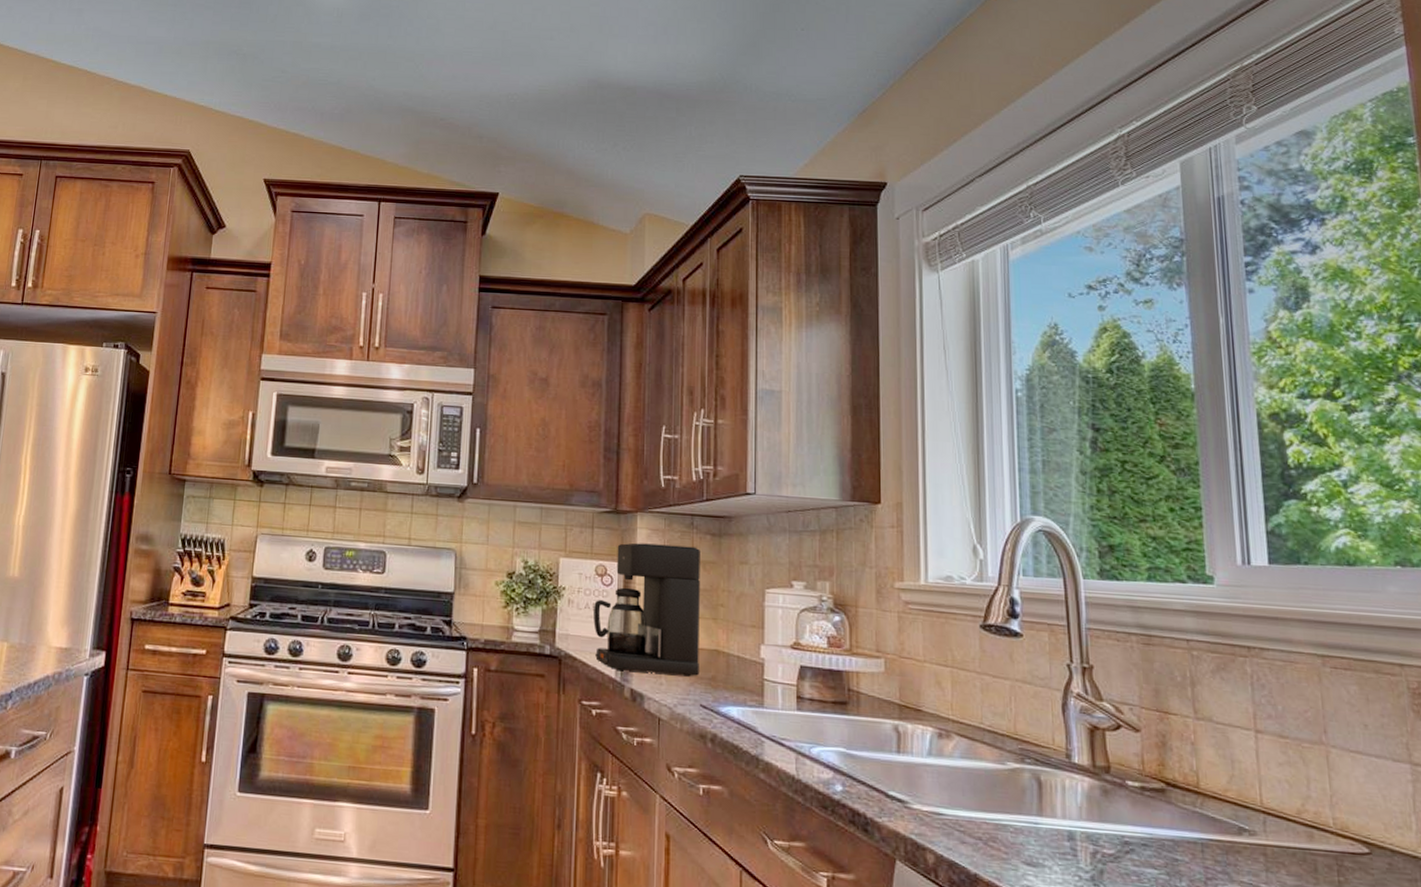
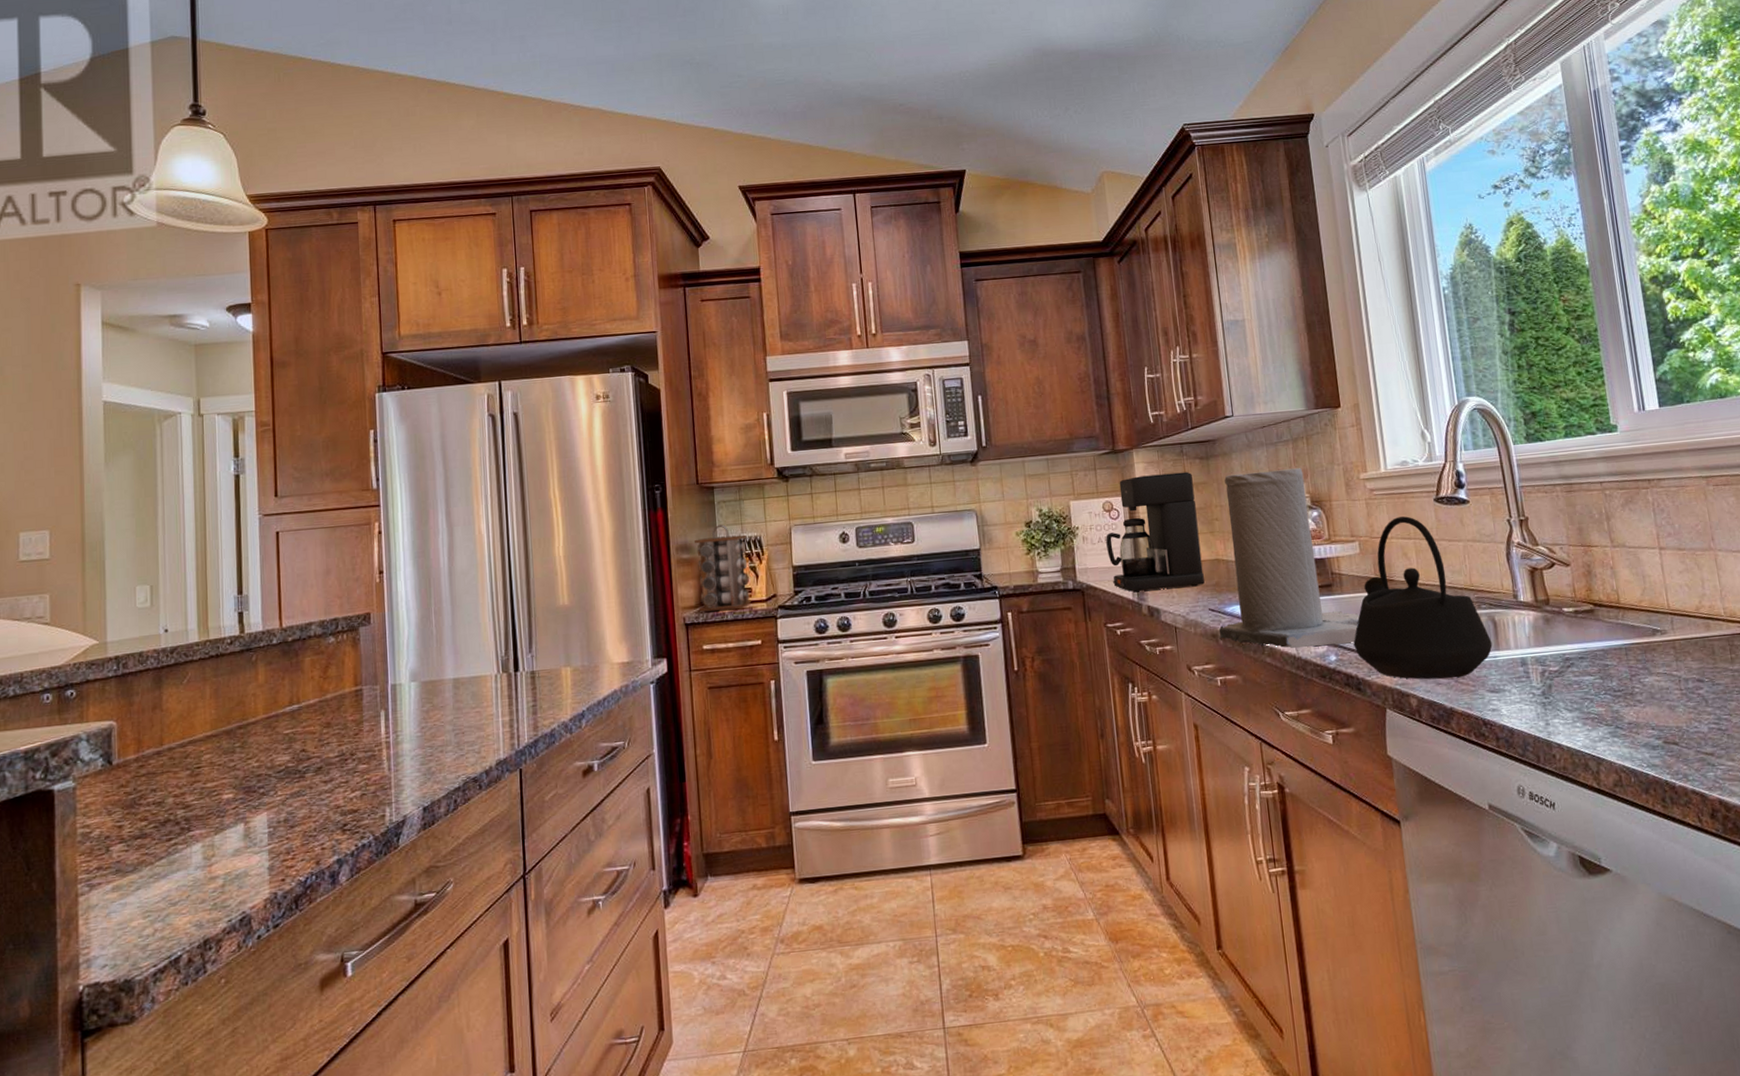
spice rack: none [148,520,210,613] -> present [693,524,752,613]
paper towel: none [708,558,876,775] -> present [1219,468,1360,649]
kettle: none [865,639,1034,840] -> present [1353,516,1493,680]

